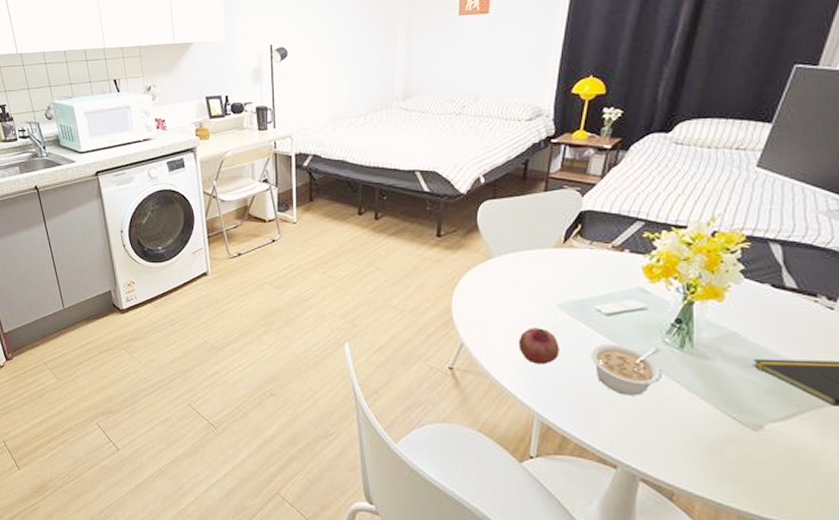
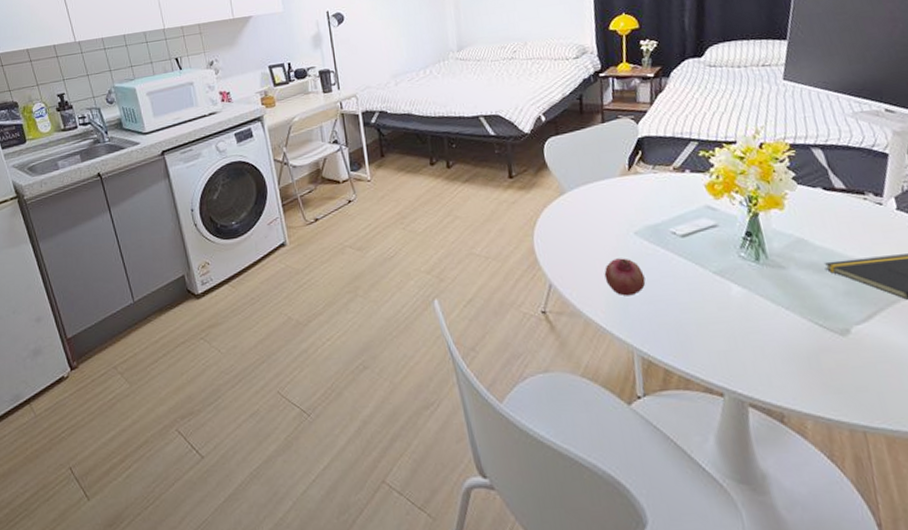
legume: present [590,343,663,396] -> none [674,263,747,317]

